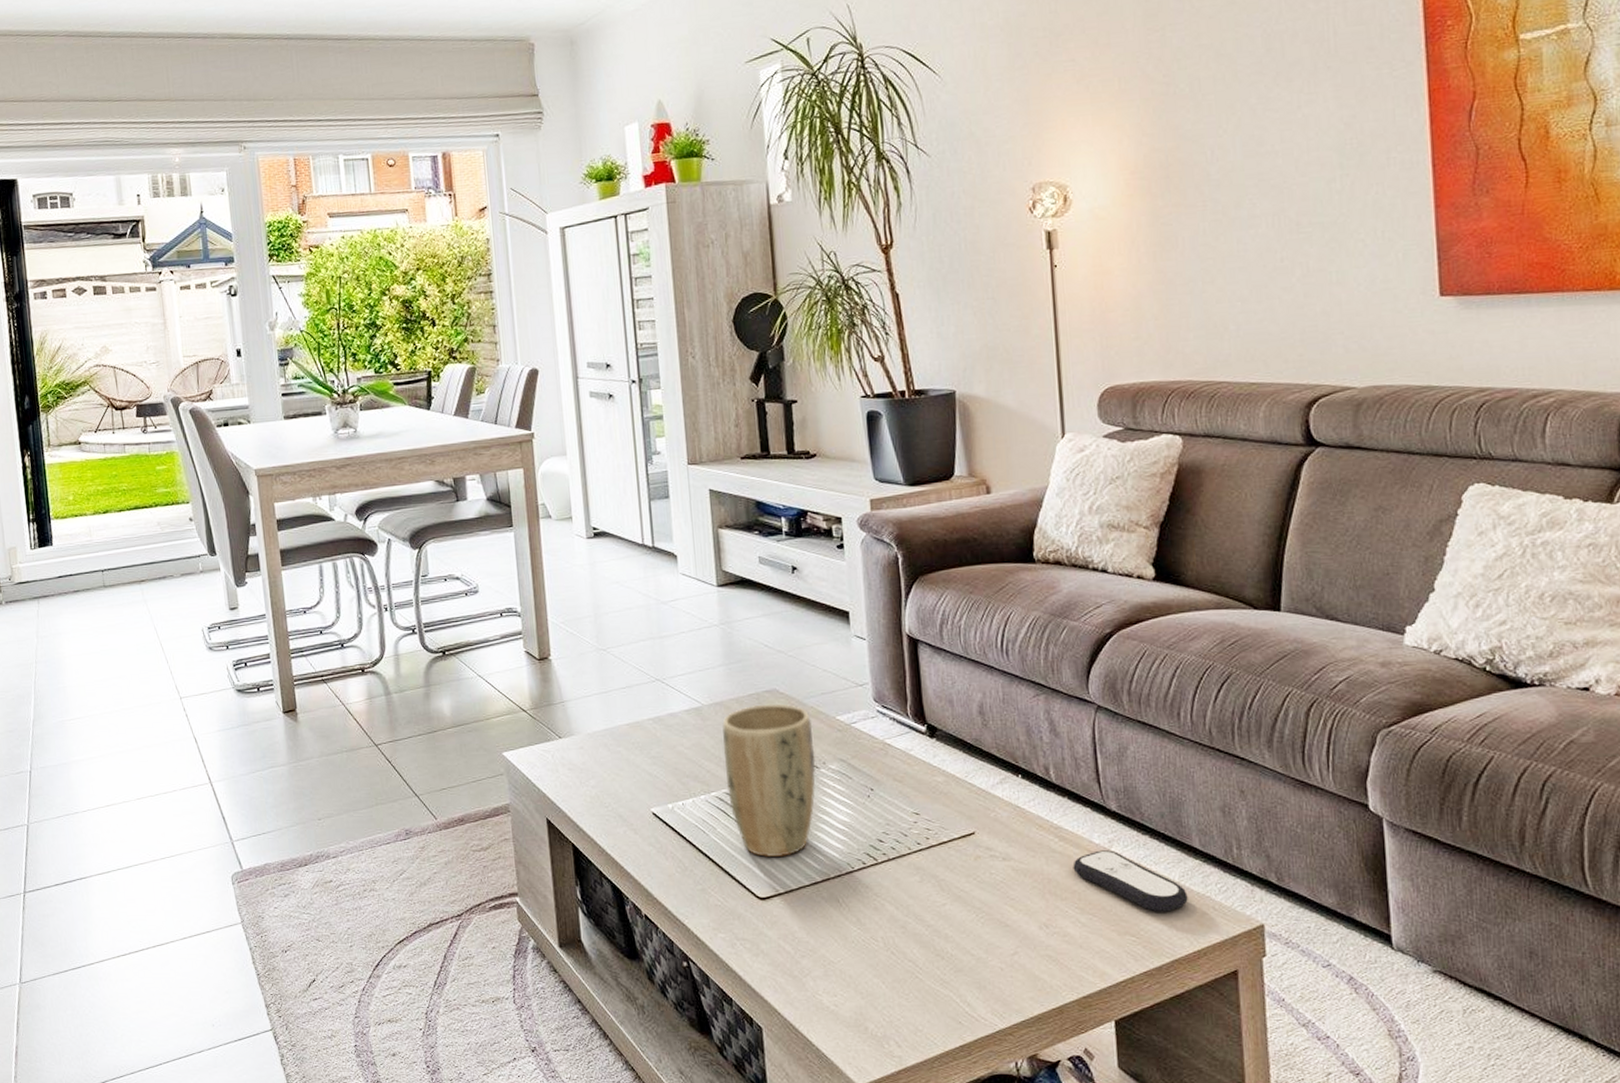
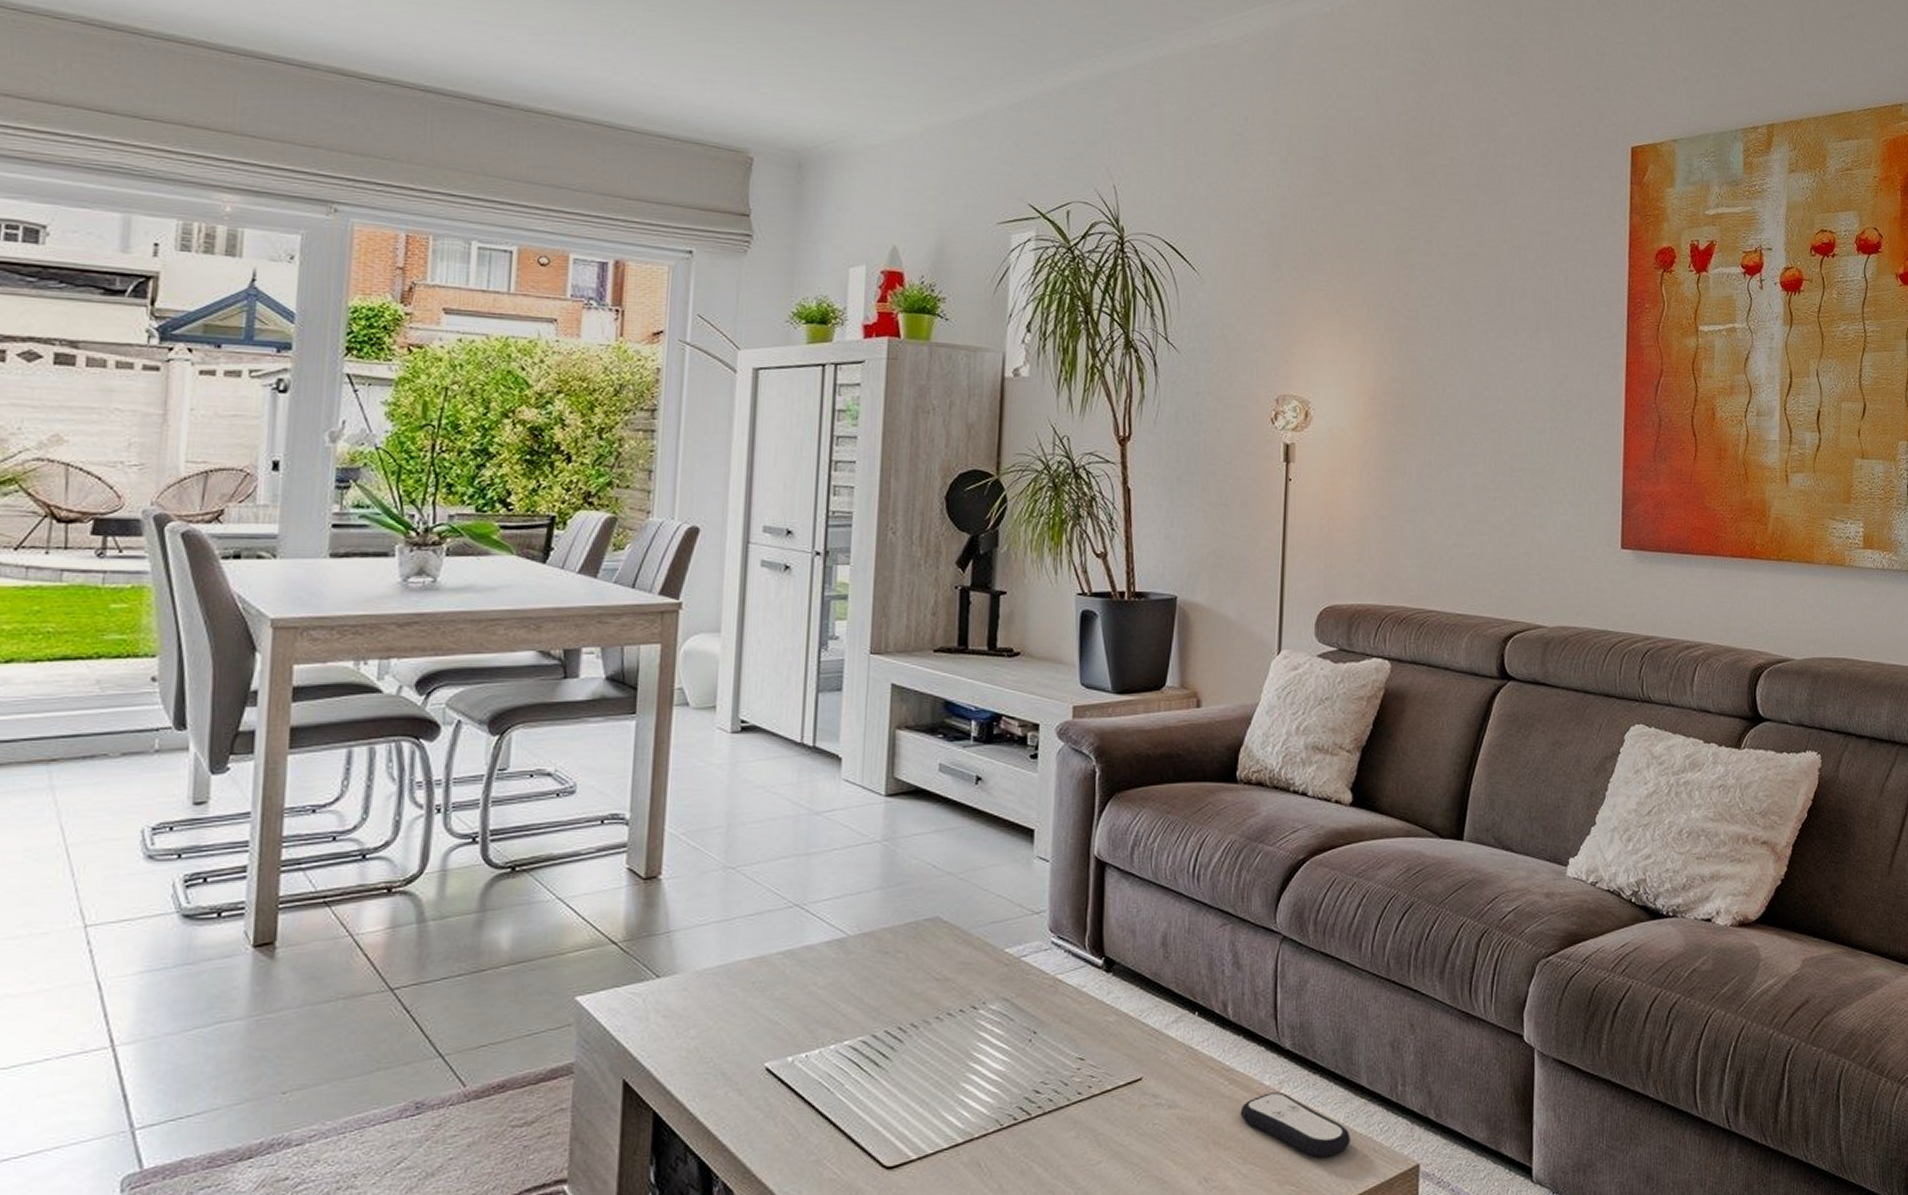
plant pot: present [722,703,816,858] -> none [864,934,976,1117]

